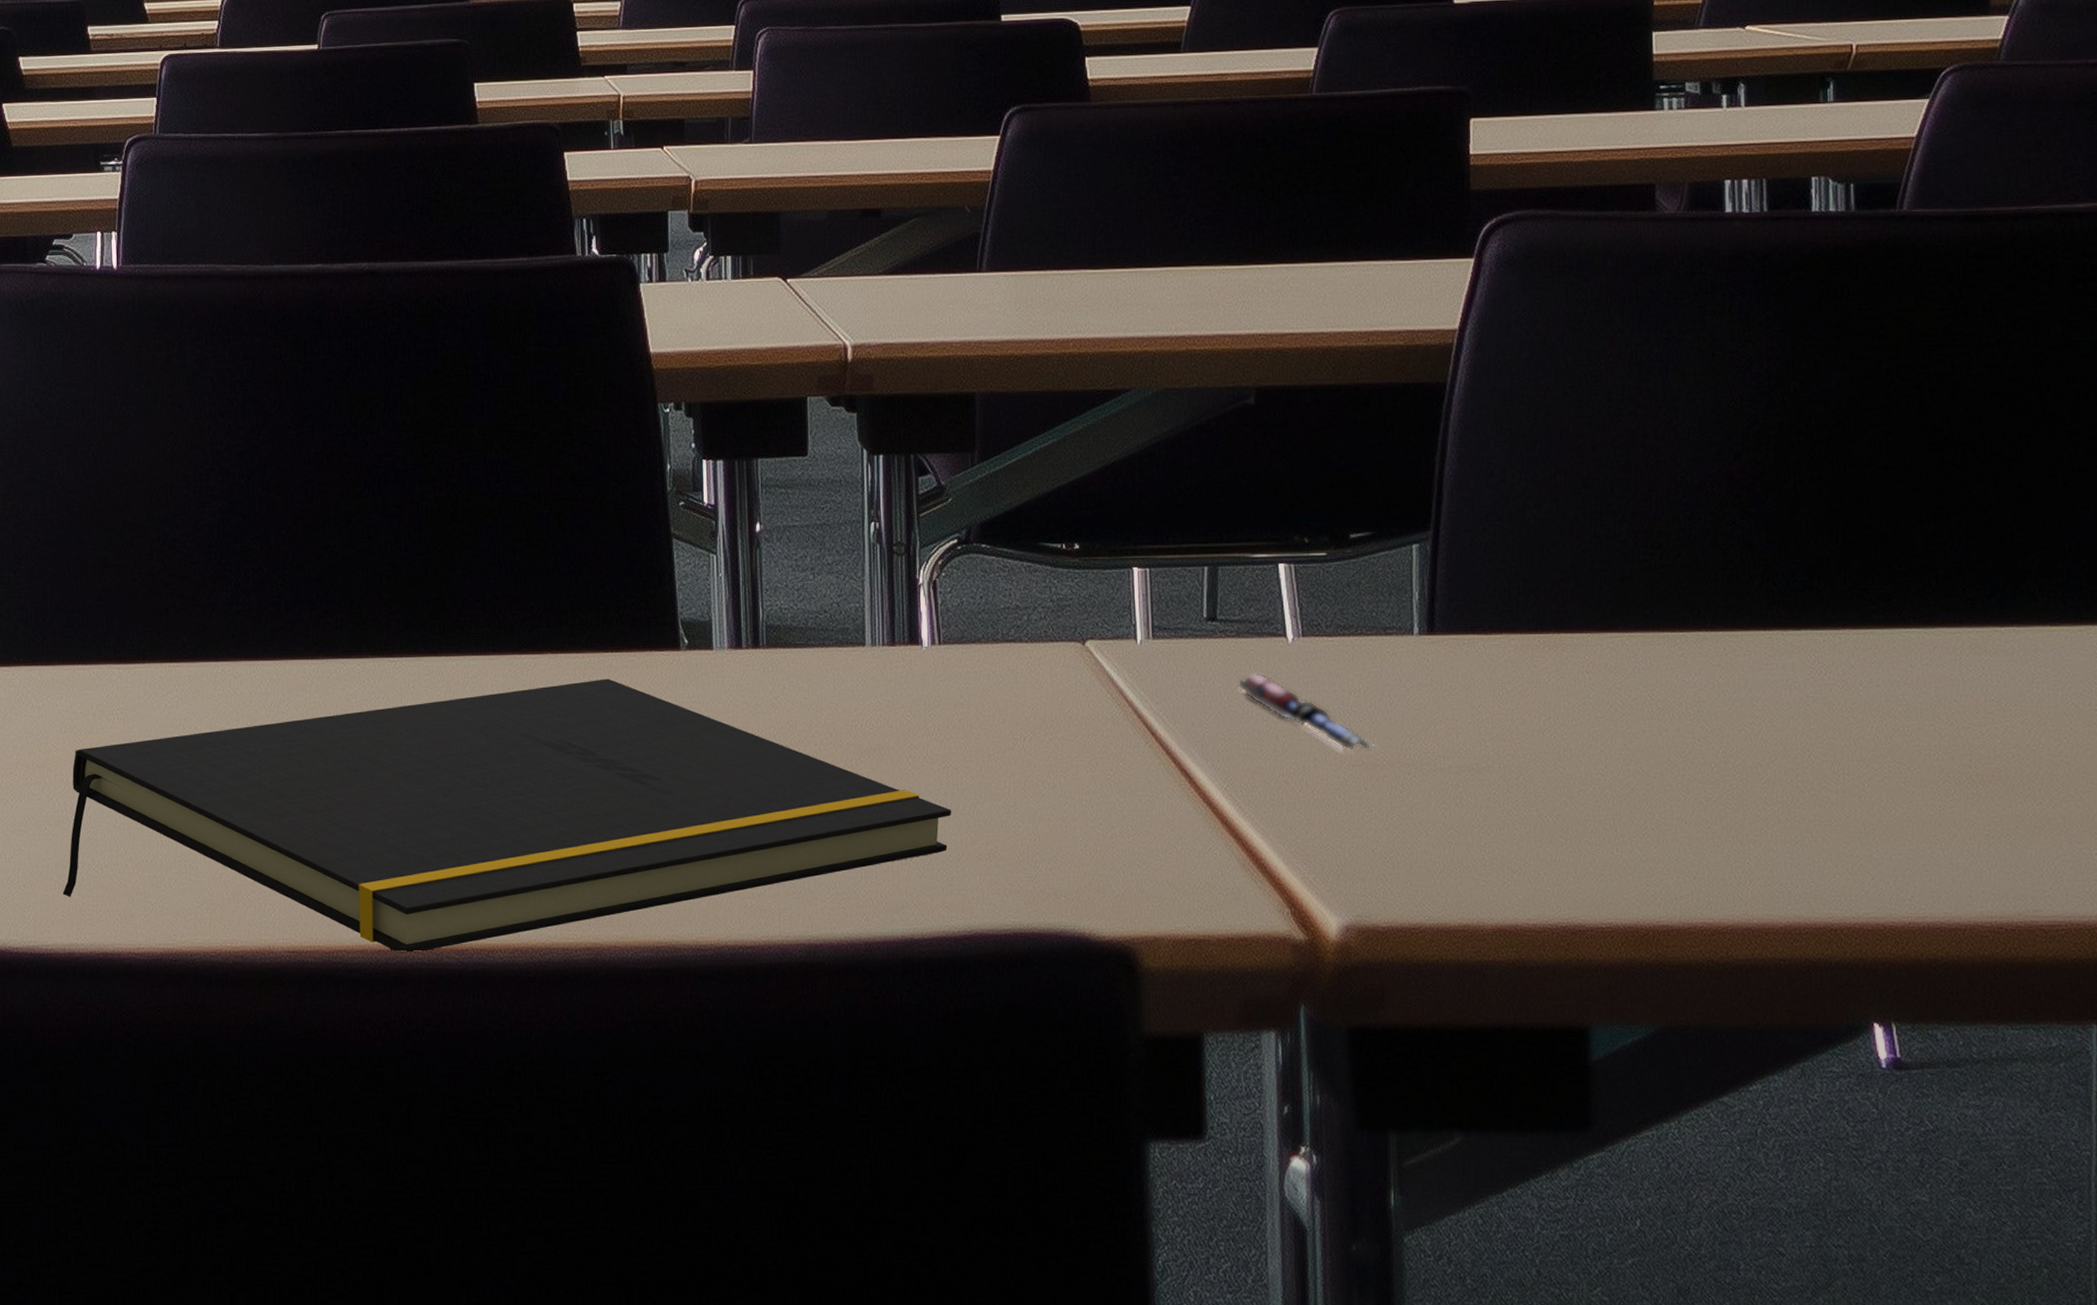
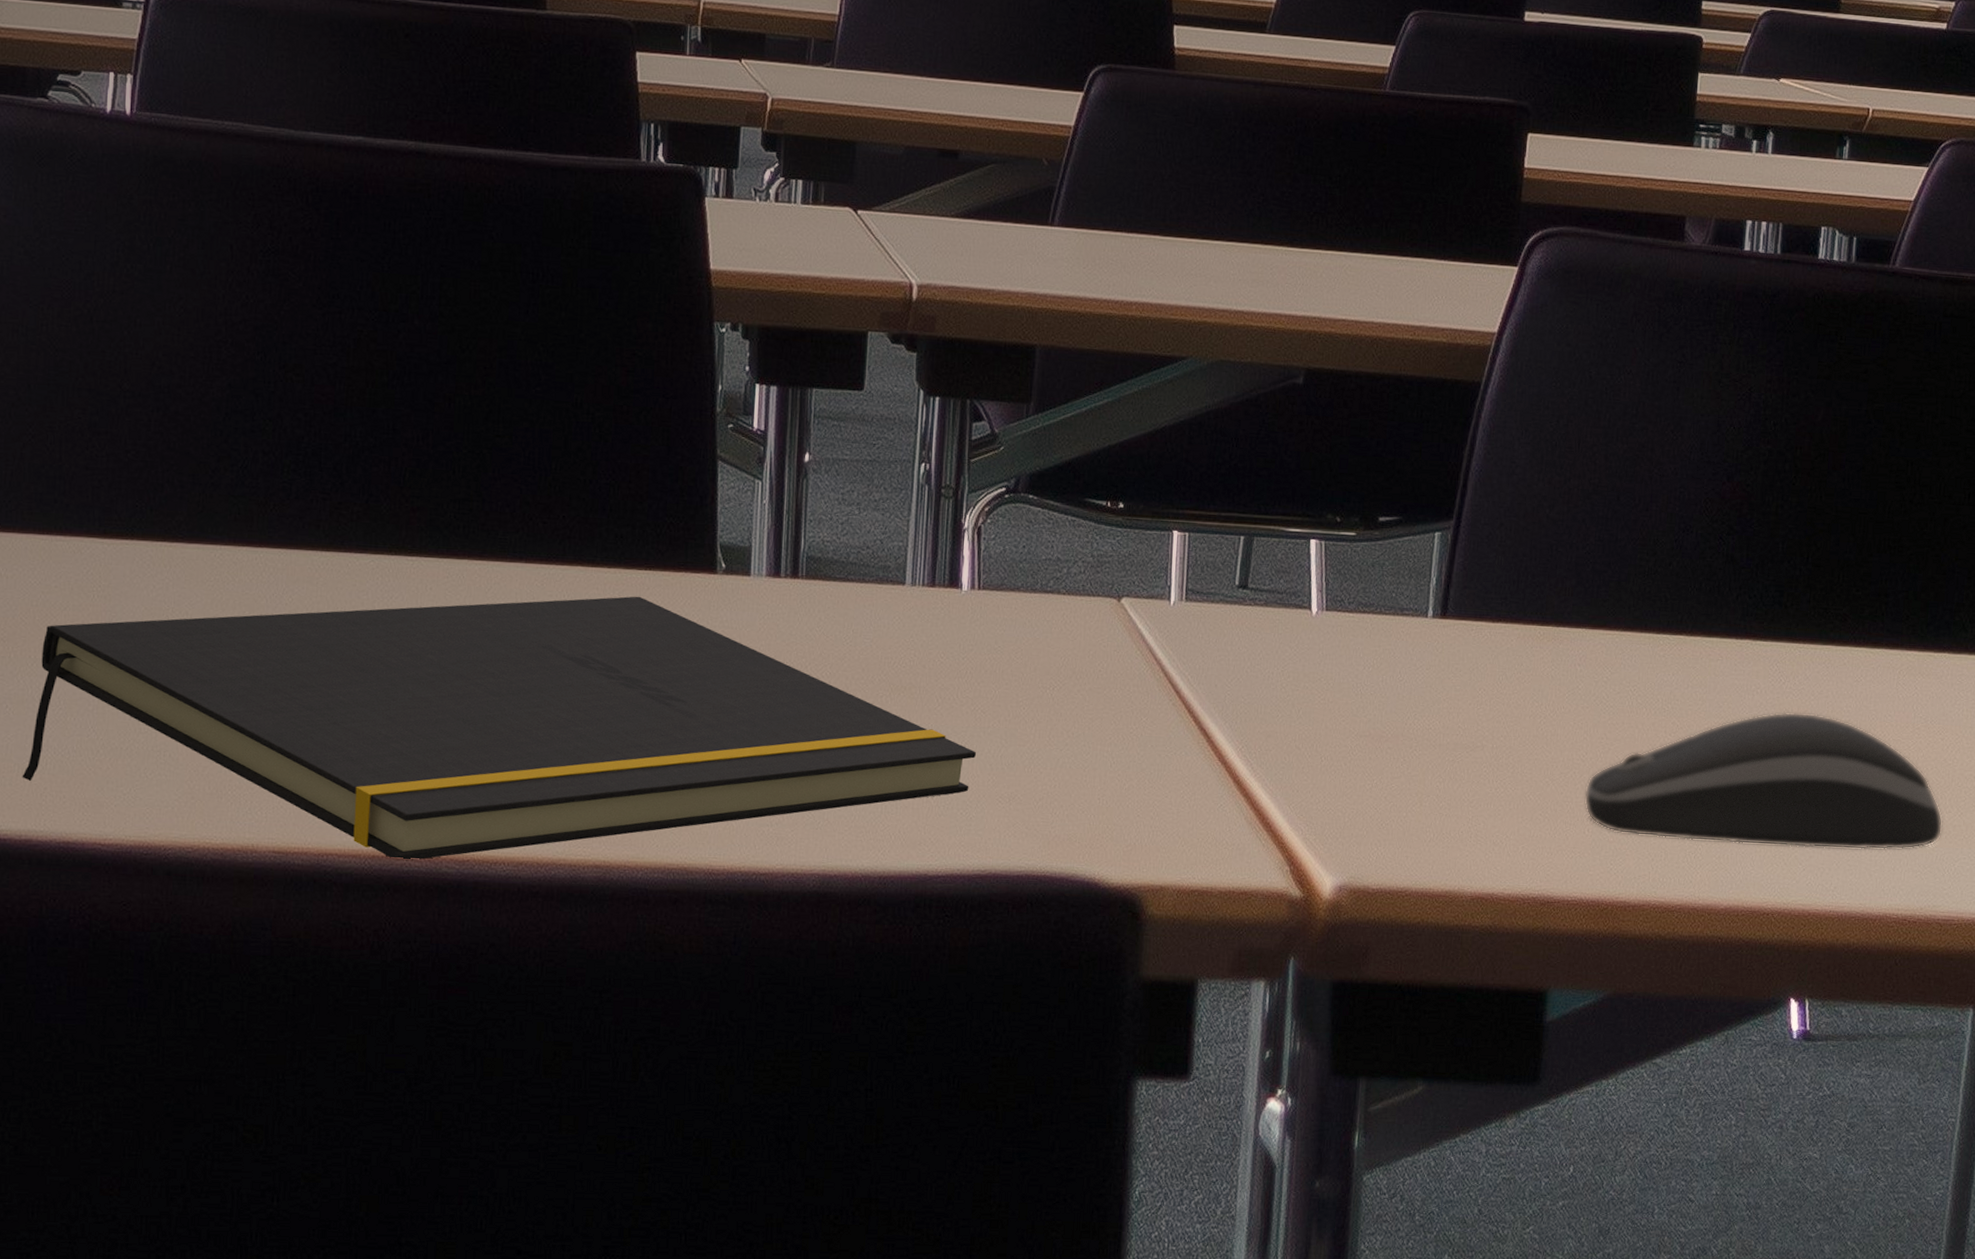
pen: present [1237,673,1378,751] -> none [1261,641,1385,723]
computer mouse: none [1608,705,2035,855] -> present [1584,712,1943,850]

